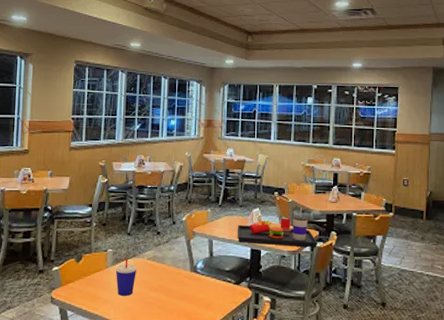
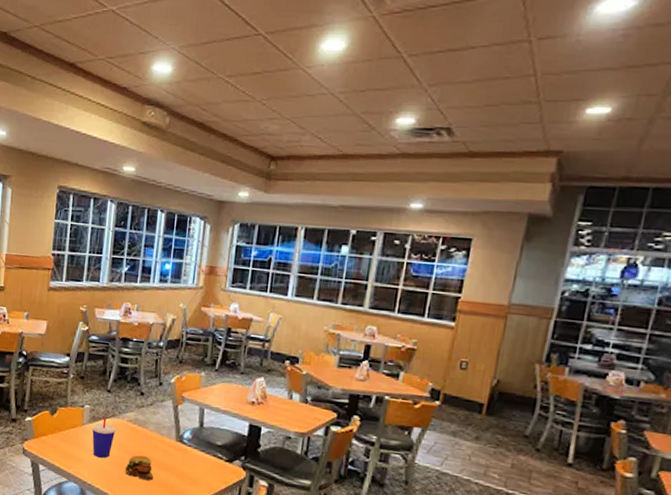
burger: none [147,289,174,311] -> present [124,455,154,480]
food tray: present [237,207,318,248] -> none [235,382,335,433]

